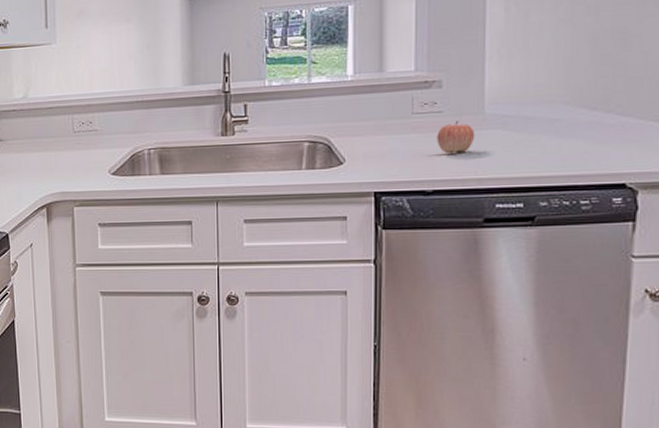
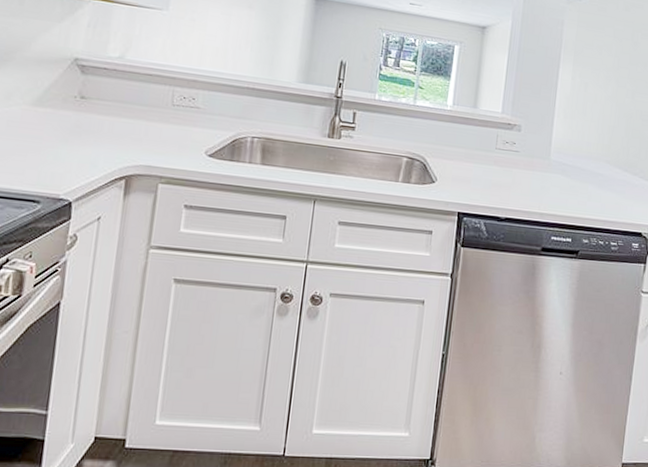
apple: present [437,121,475,154] -> none [512,161,542,190]

